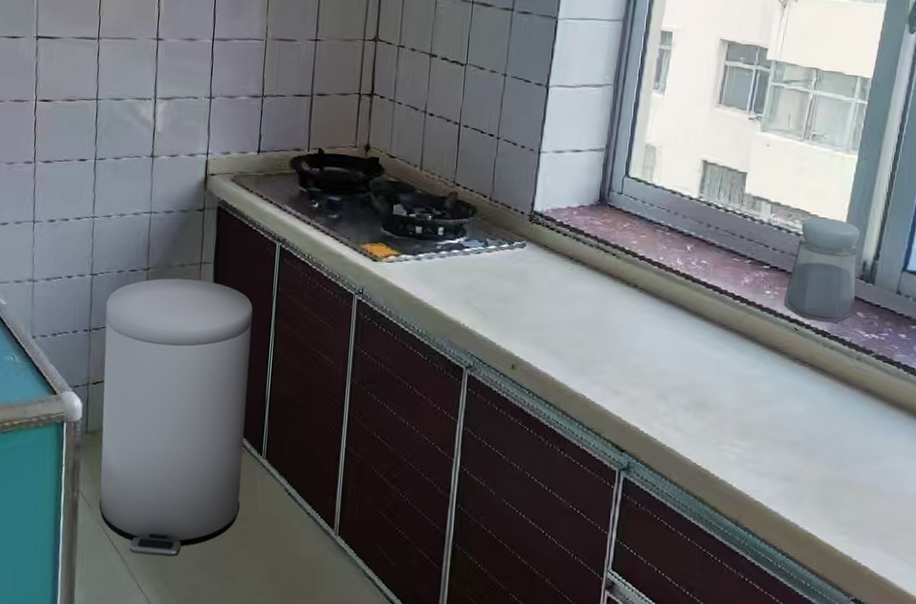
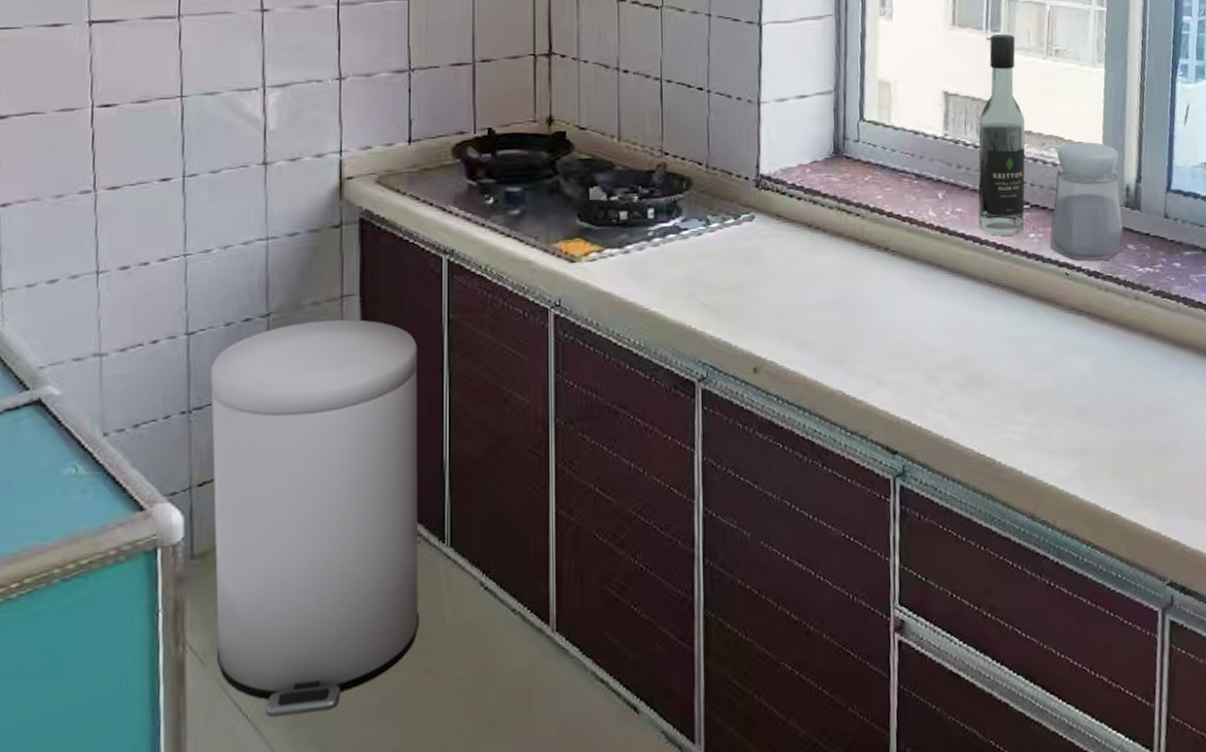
bottle: none [720,115,776,290] -> present [978,34,1026,236]

